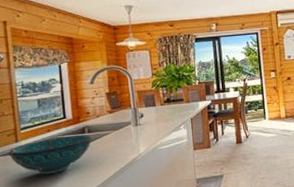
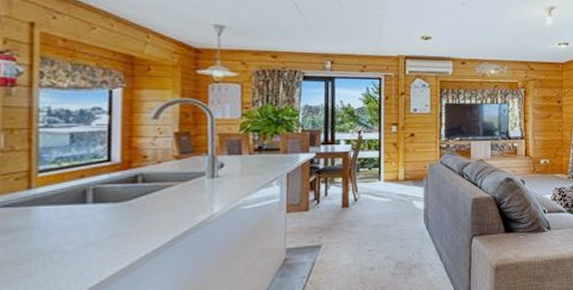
decorative bowl: present [9,134,92,174] -> none [14,184,147,235]

